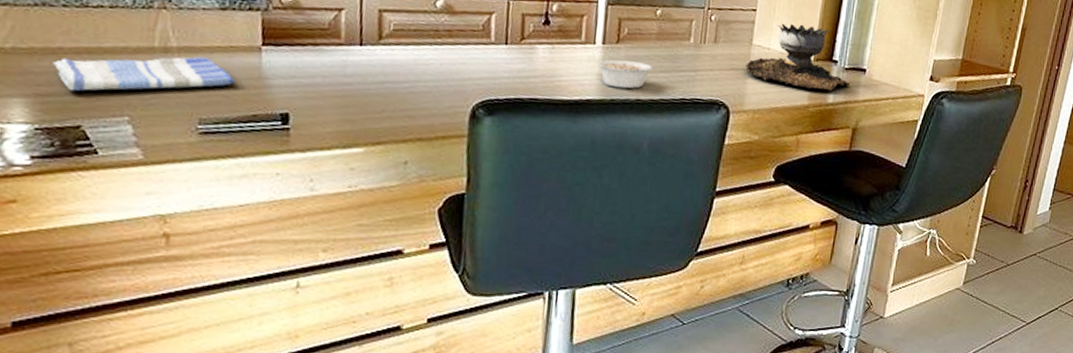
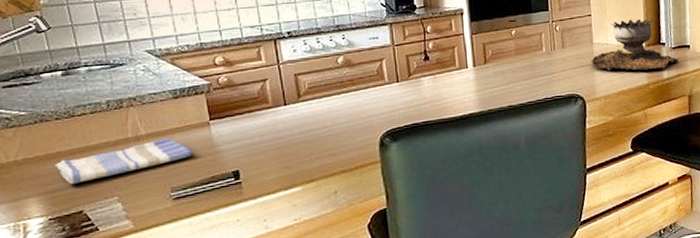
legume: present [596,59,663,89] -> none [471,73,525,100]

